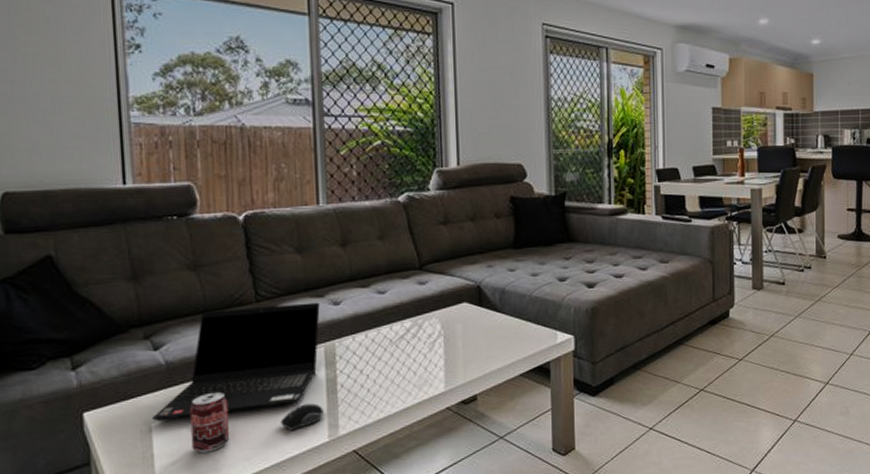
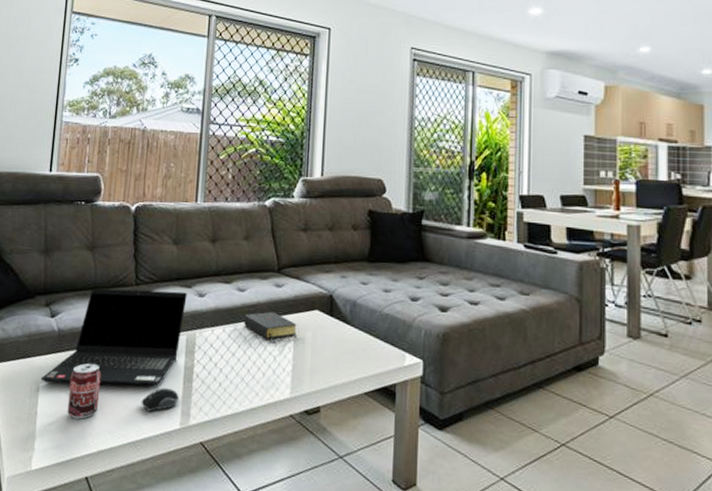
bible: none [387,310,446,340] -> present [244,311,297,343]

